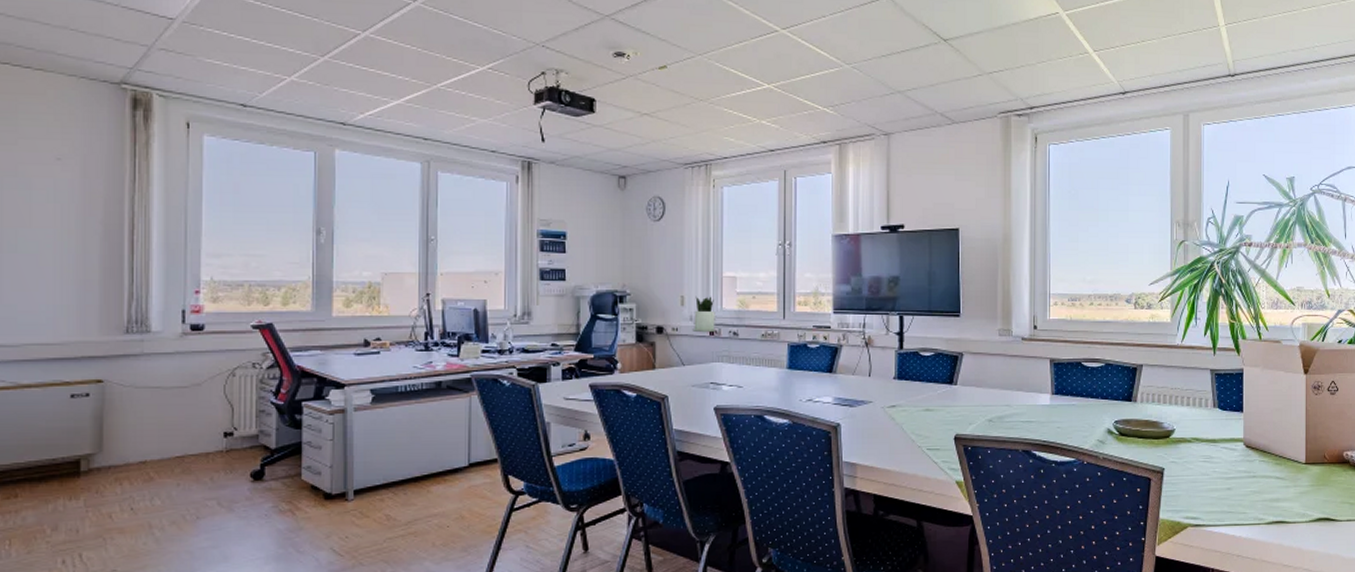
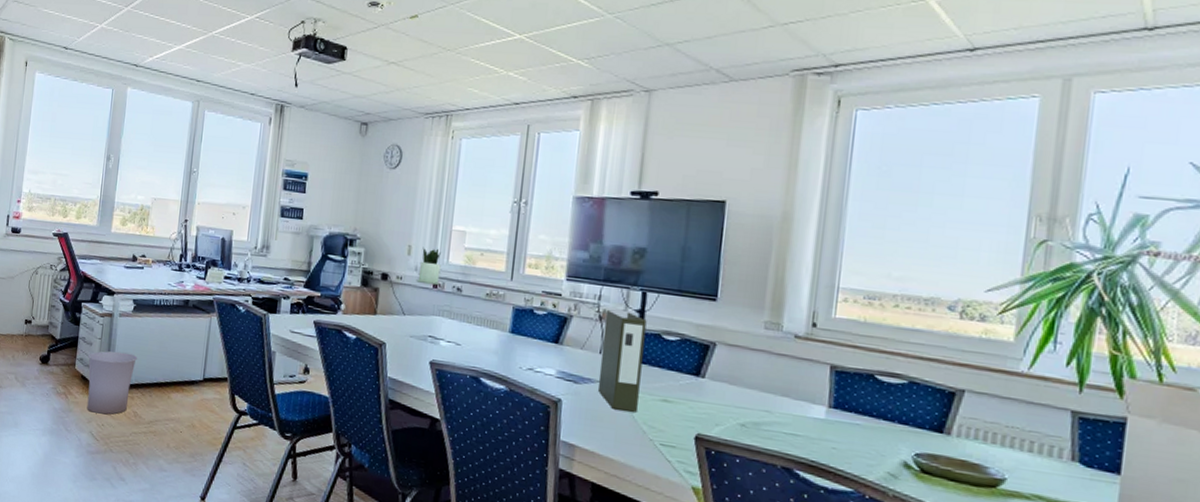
waste bin: none [316,450,383,525] -> present [87,351,137,415]
binder: none [870,335,906,425] -> present [597,309,647,412]

